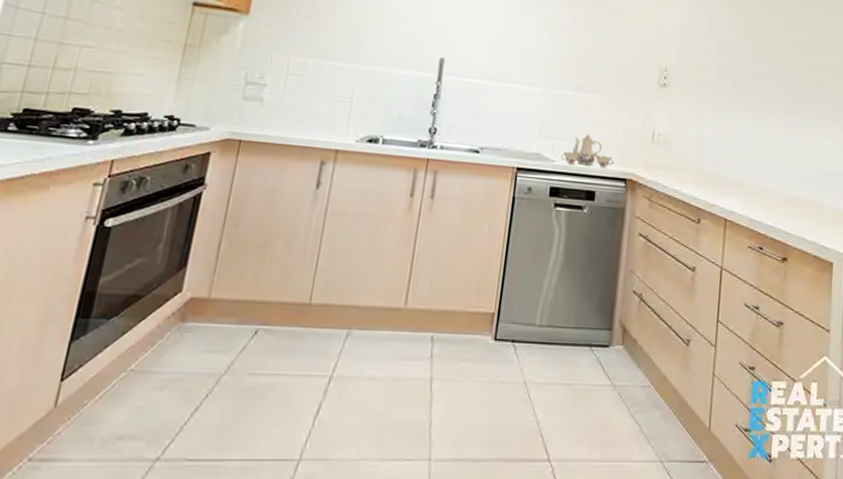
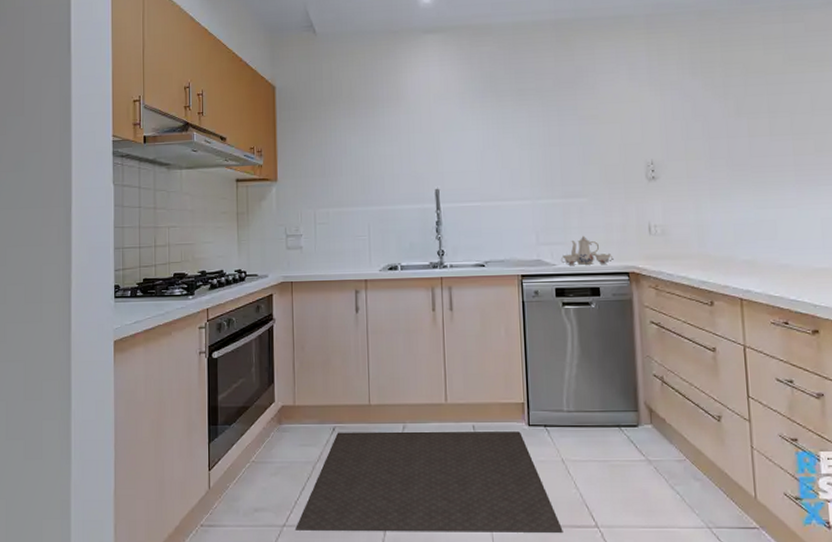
floor mat: none [173,336,512,468] -> present [296,431,563,533]

